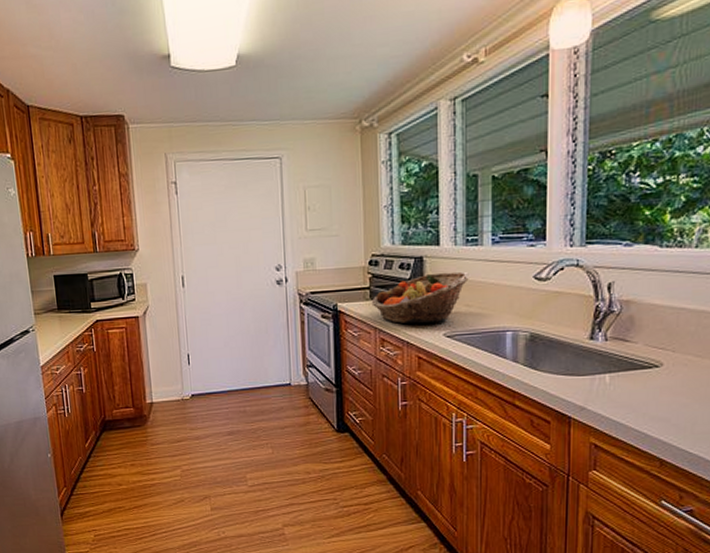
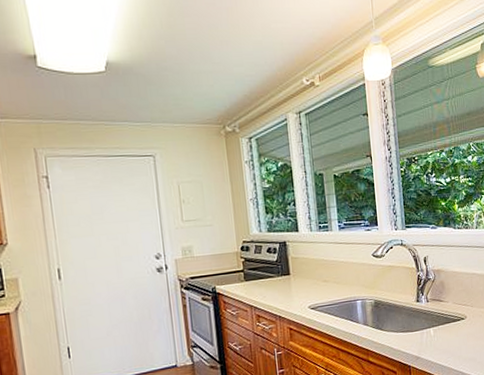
fruit basket: present [371,271,471,324] -> none [246,253,325,301]

